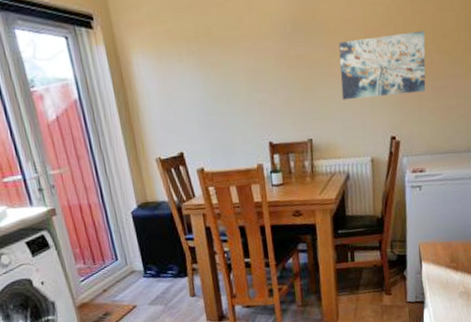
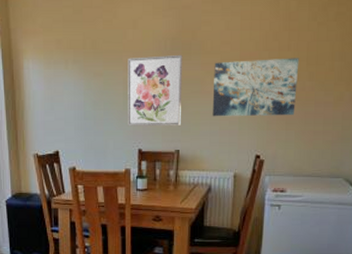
wall art: none [246,36,311,119] -> present [128,54,183,127]

